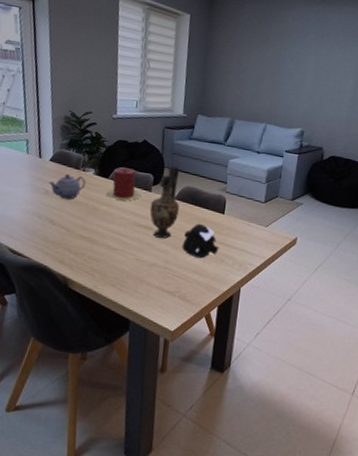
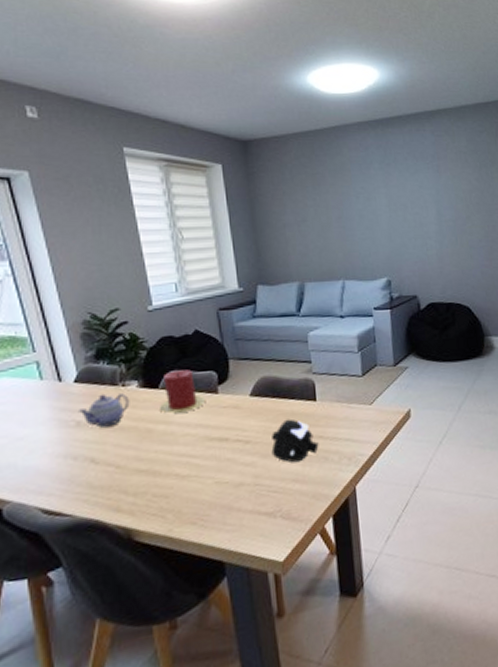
vase: present [149,165,179,239] -> none [220,354,259,450]

